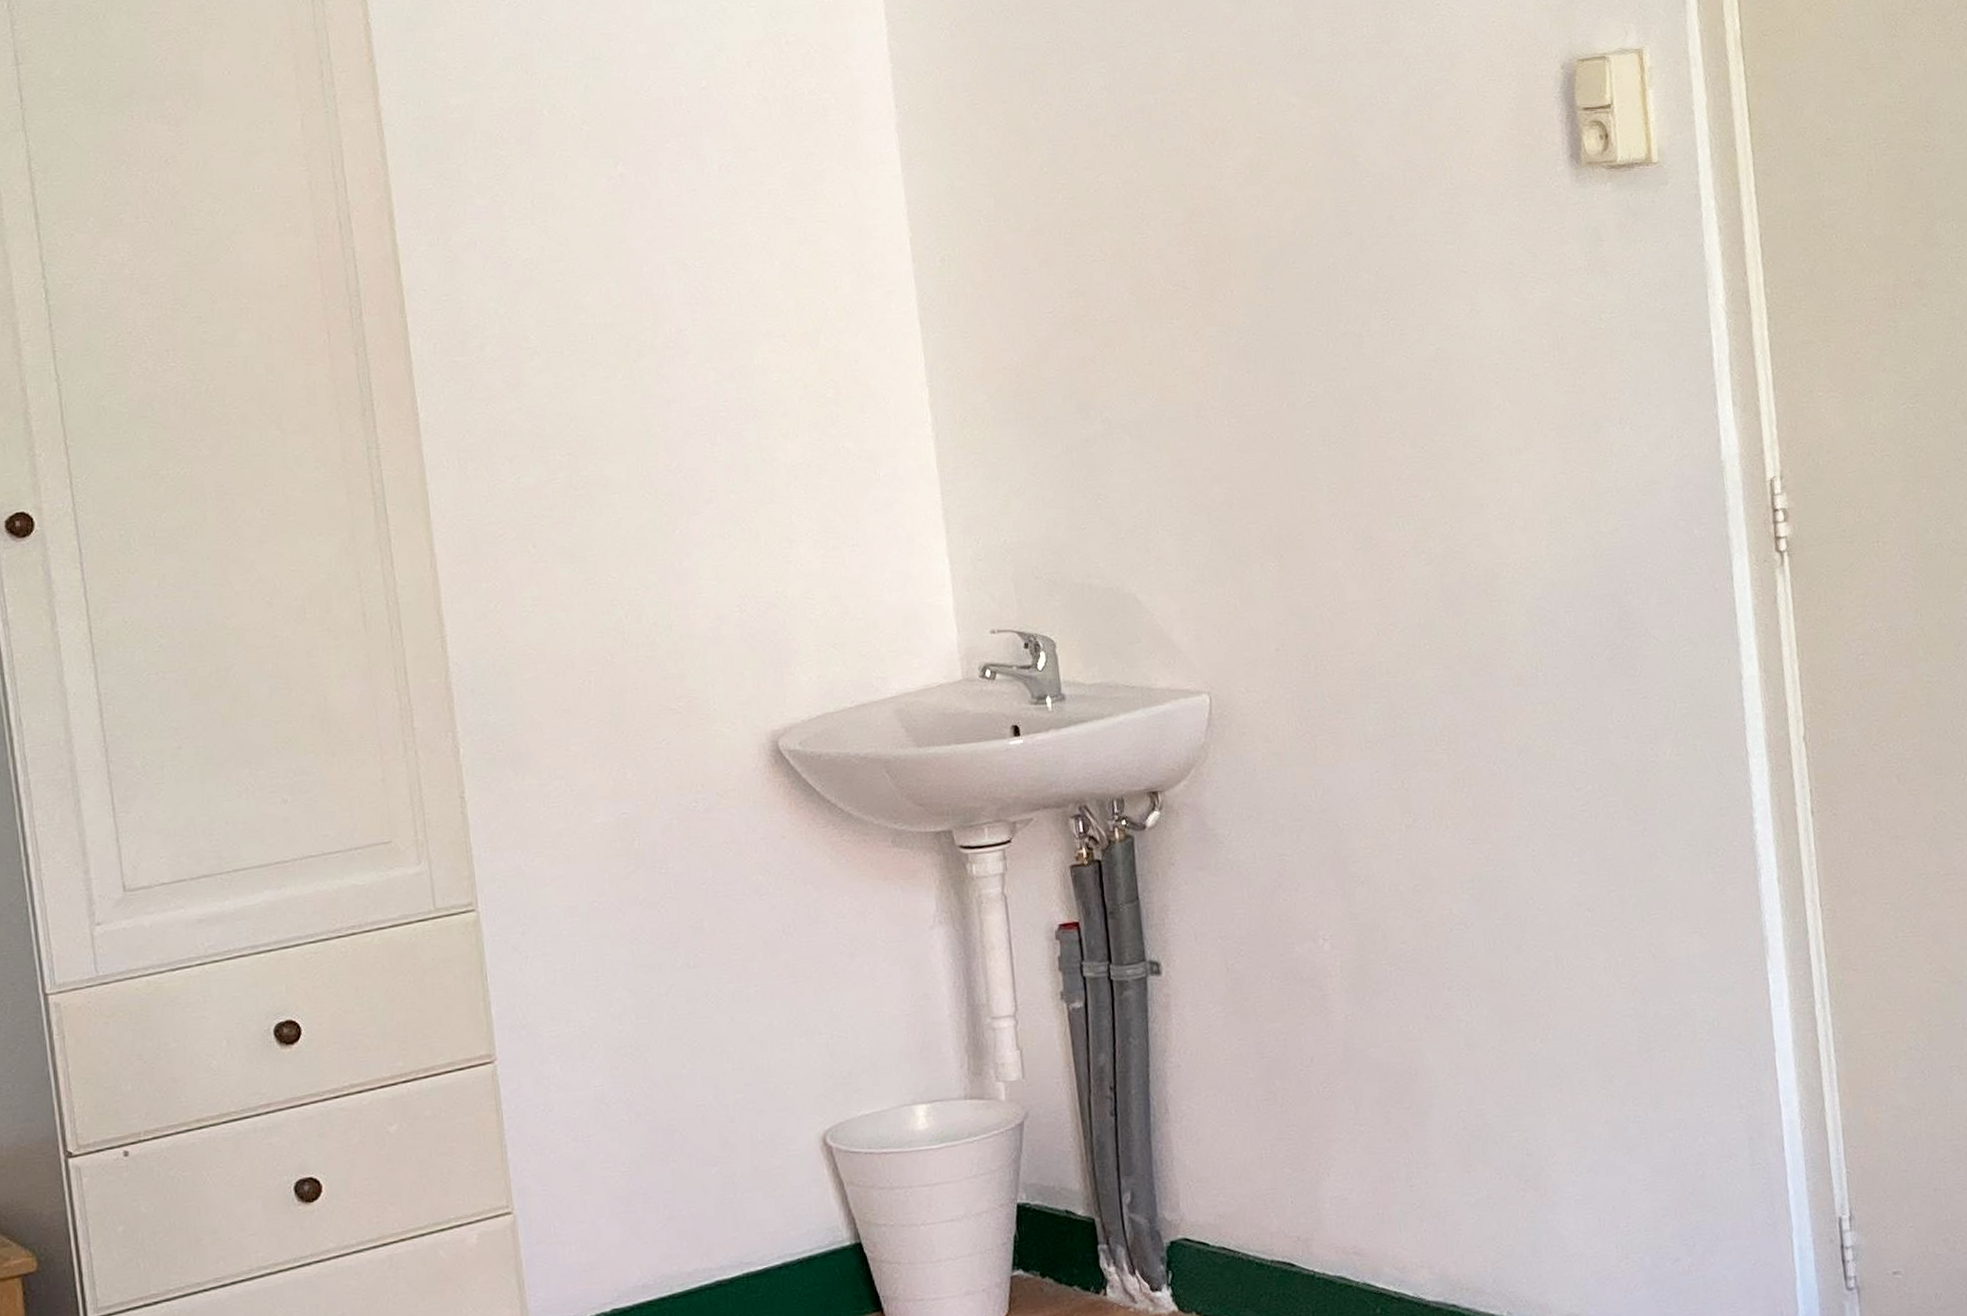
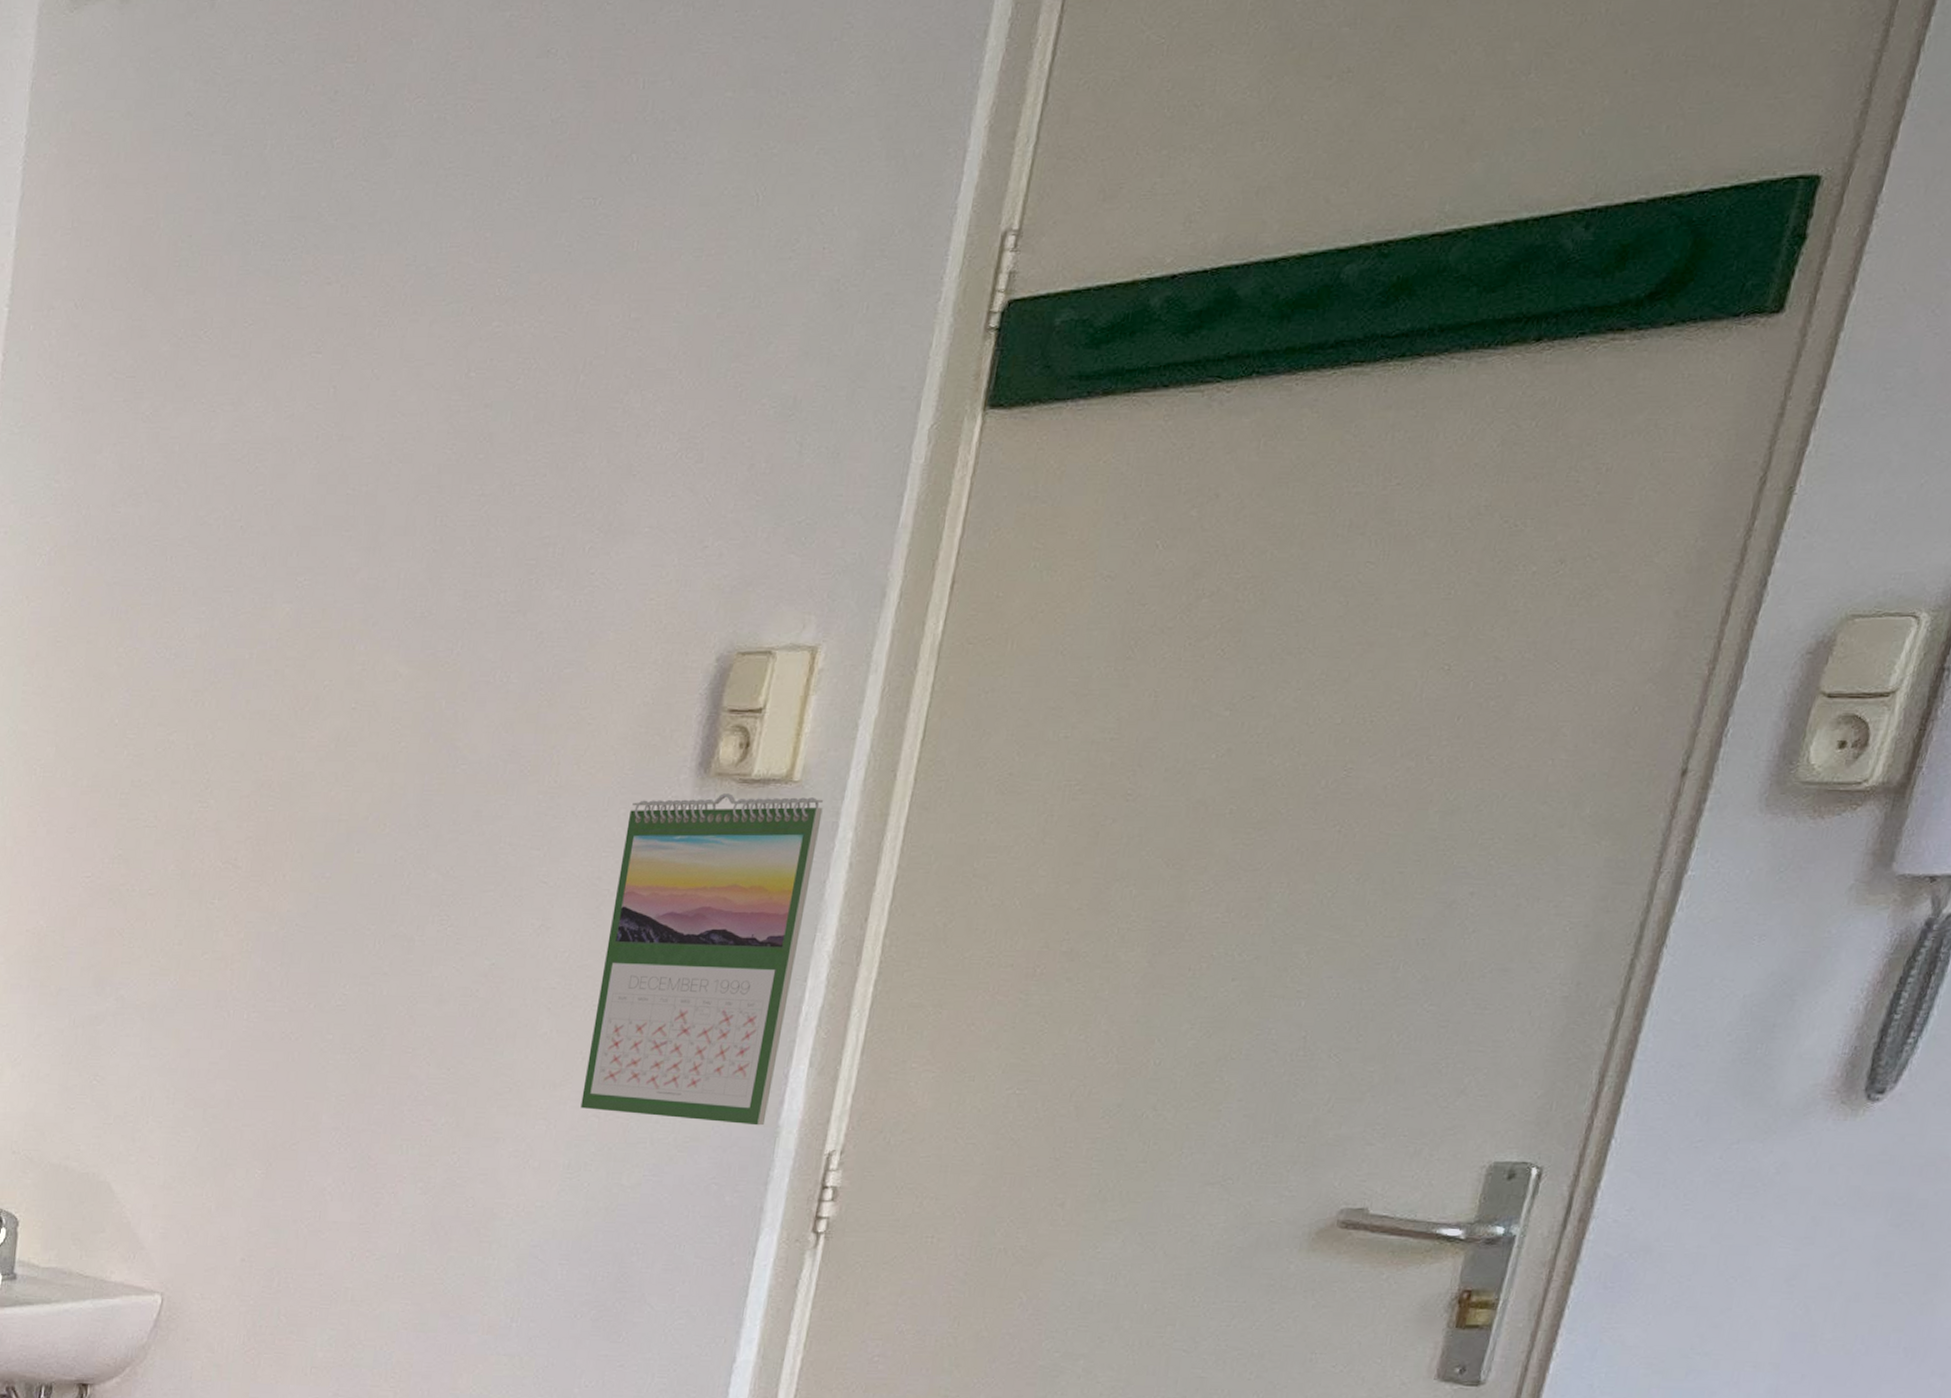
calendar: none [1522,175,1710,468] -> present [580,793,824,1126]

